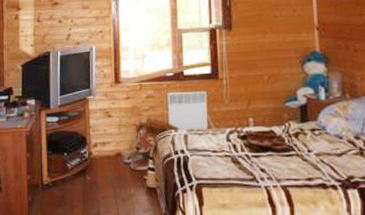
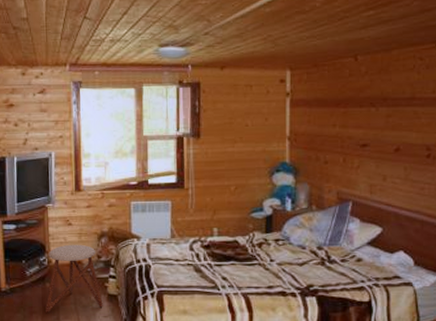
stool: none [86,136,143,207] -> present [46,244,103,312]

